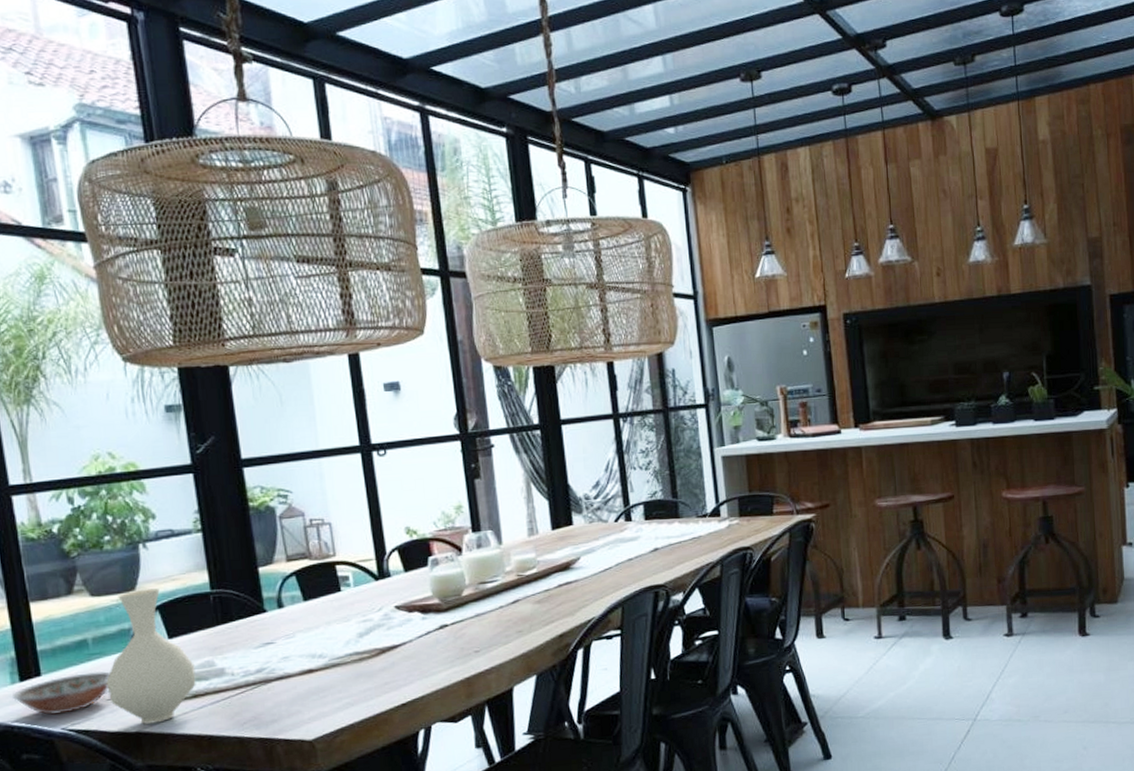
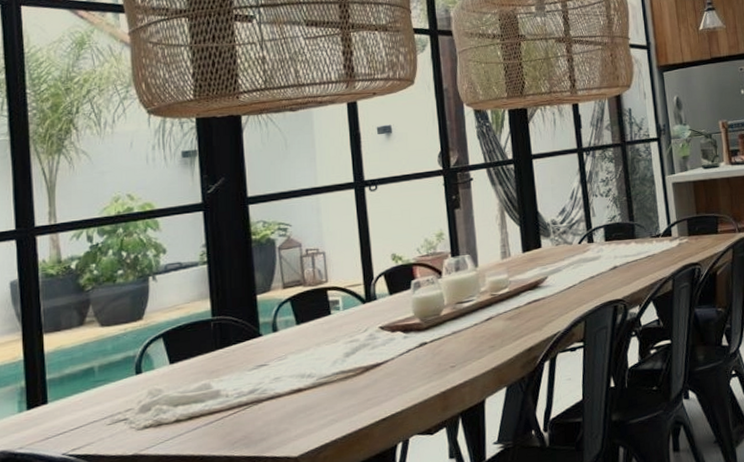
bowl: present [13,671,110,715] -> none [19,397,112,441]
vase: present [106,588,196,724] -> none [108,317,192,447]

